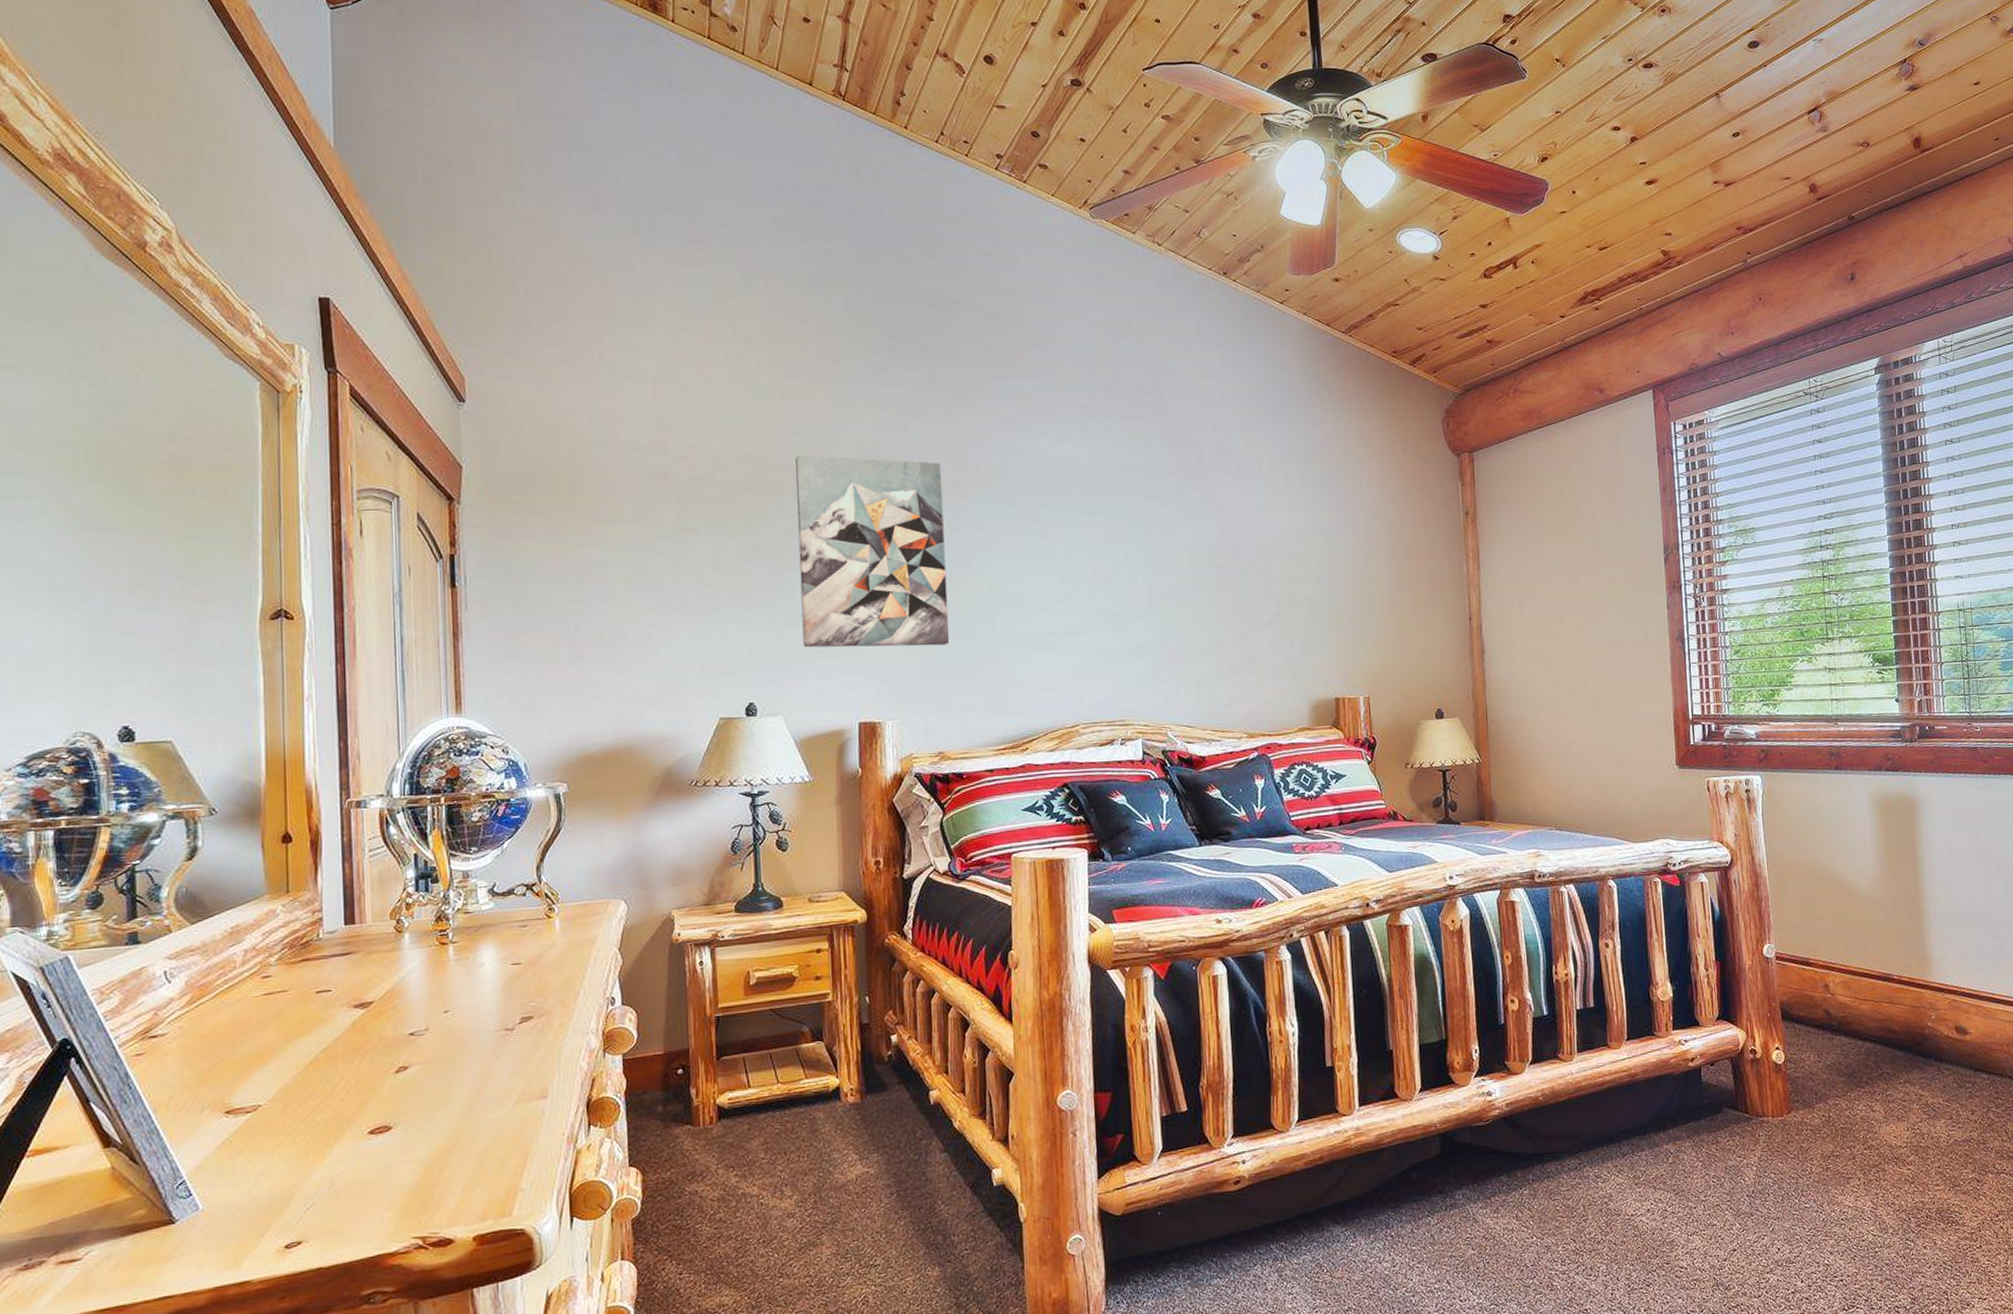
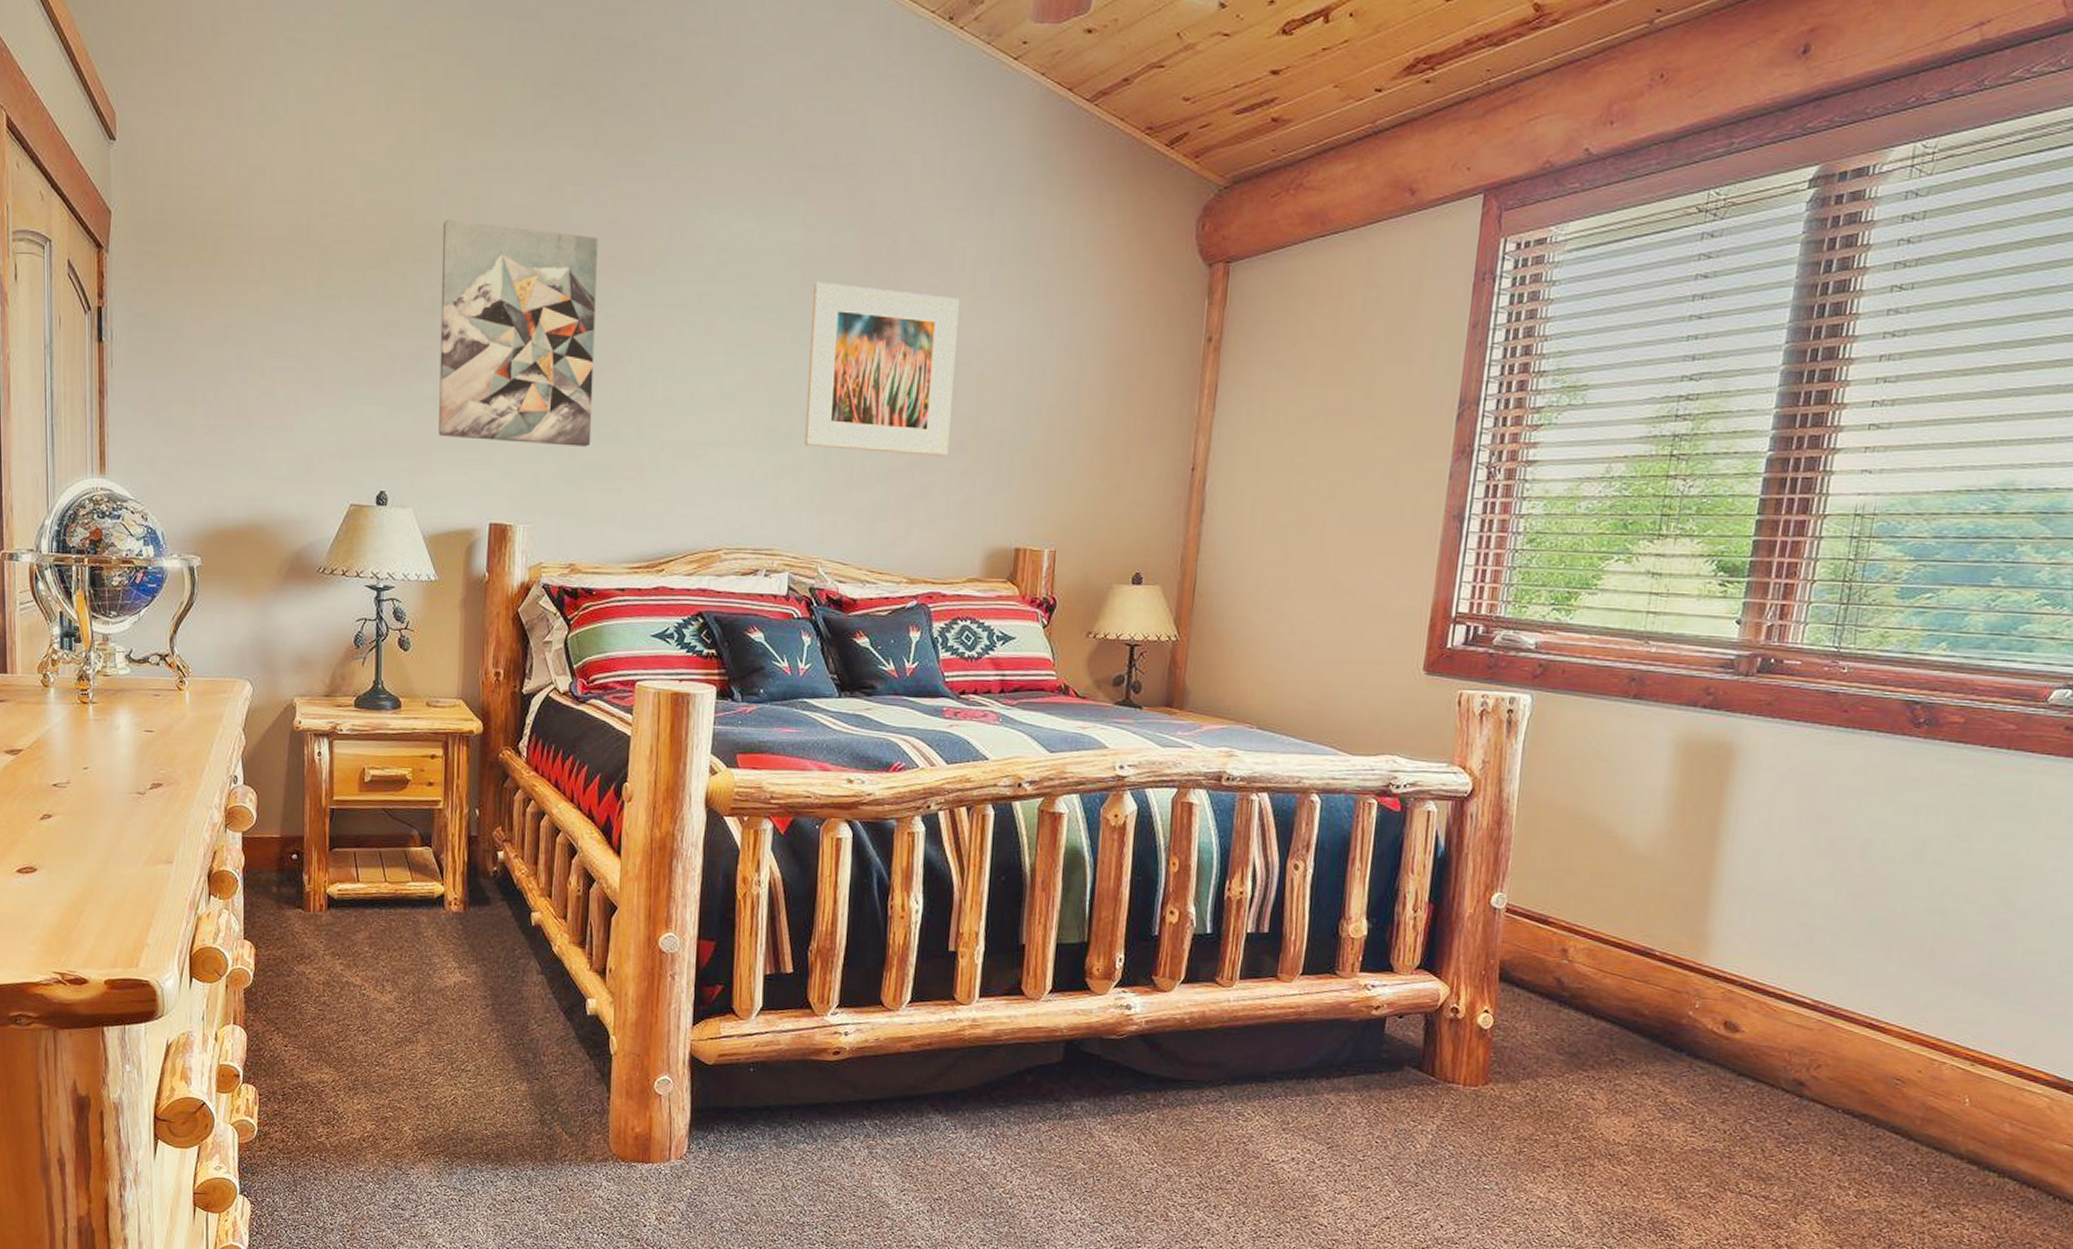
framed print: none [1136,488,1268,628] -> present [804,282,960,457]

